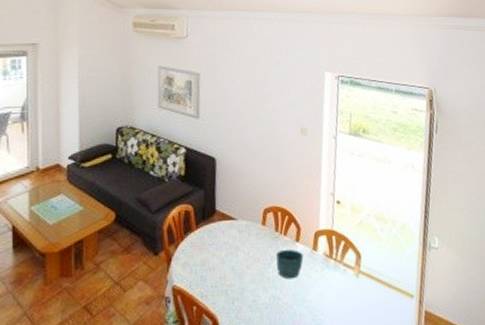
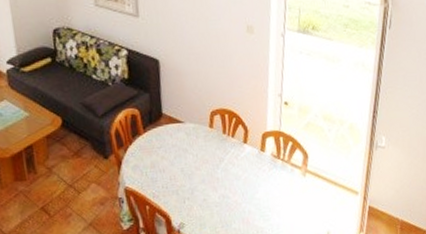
flower pot: present [276,249,304,279] -> none [225,150,252,179]

